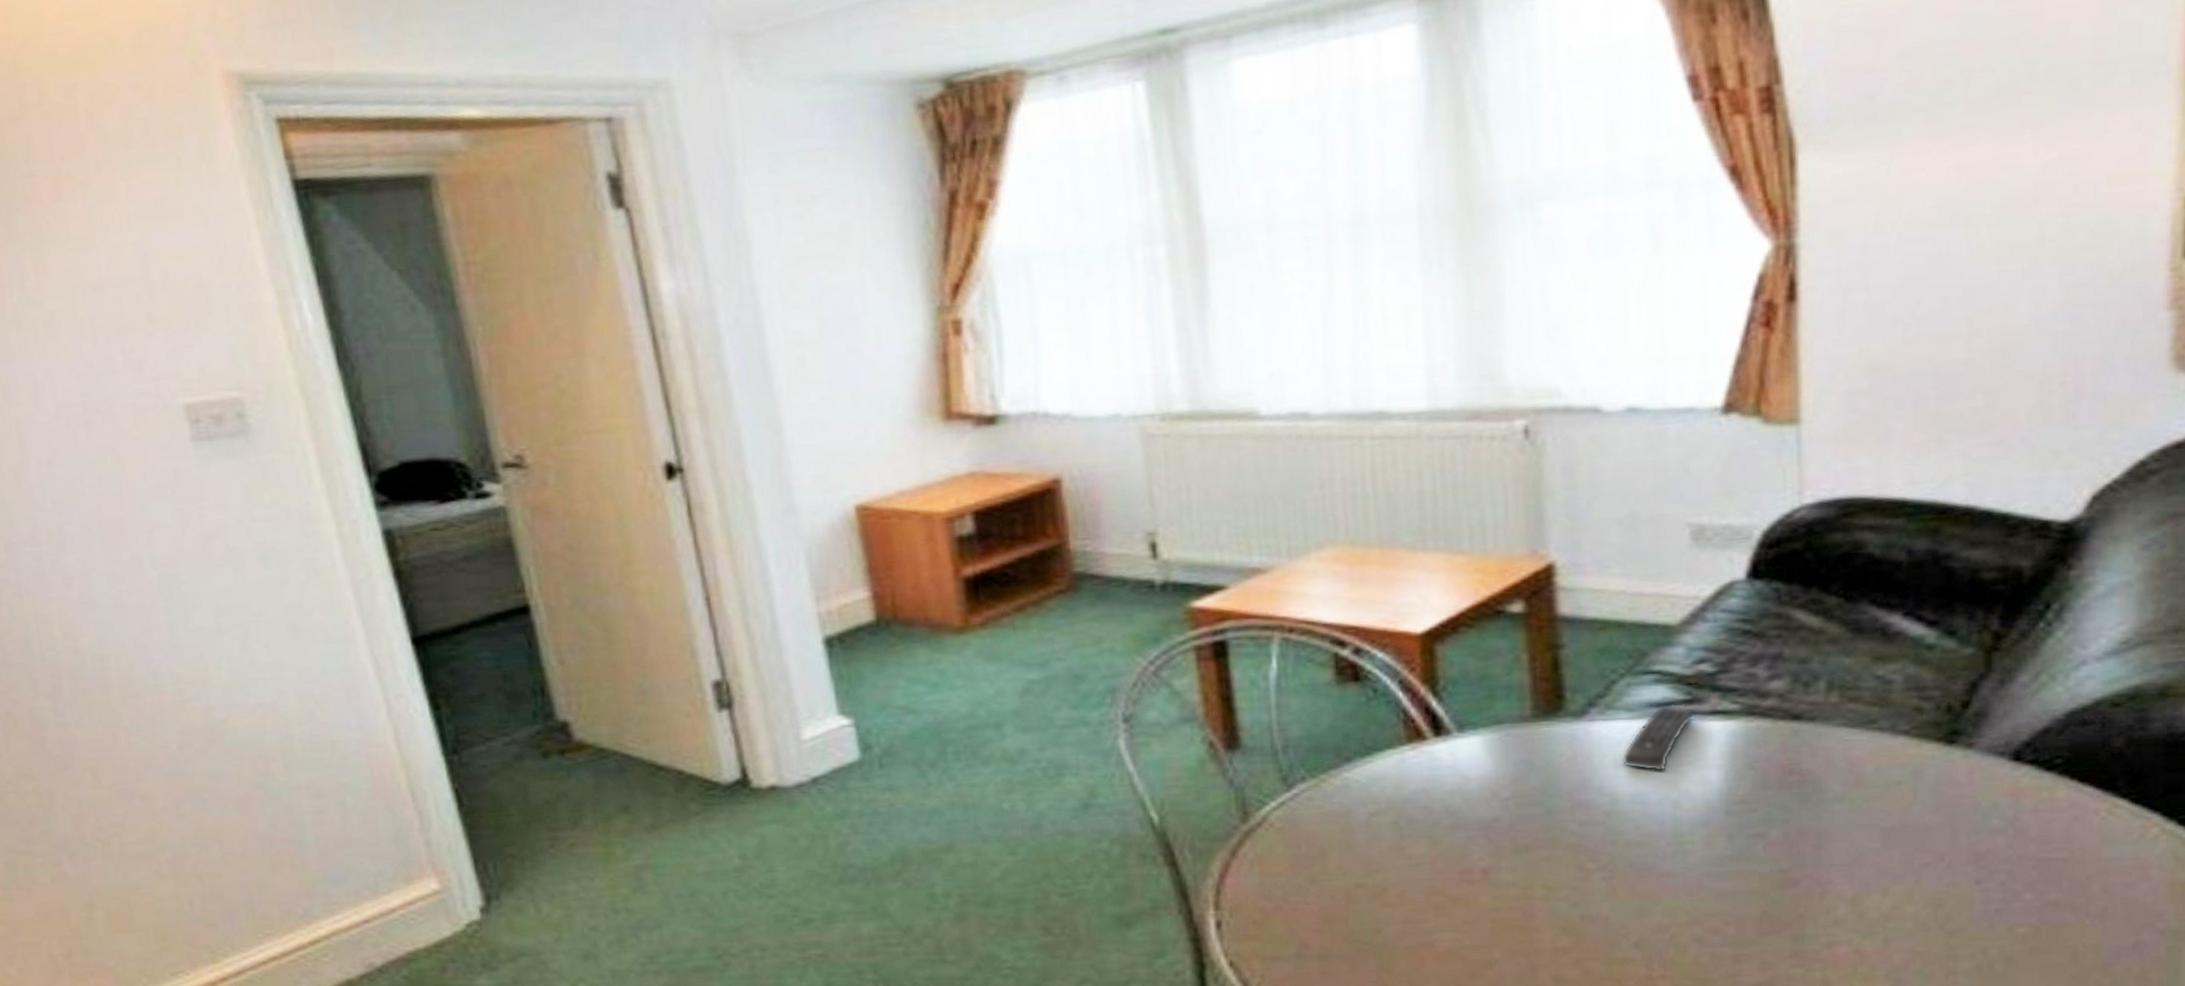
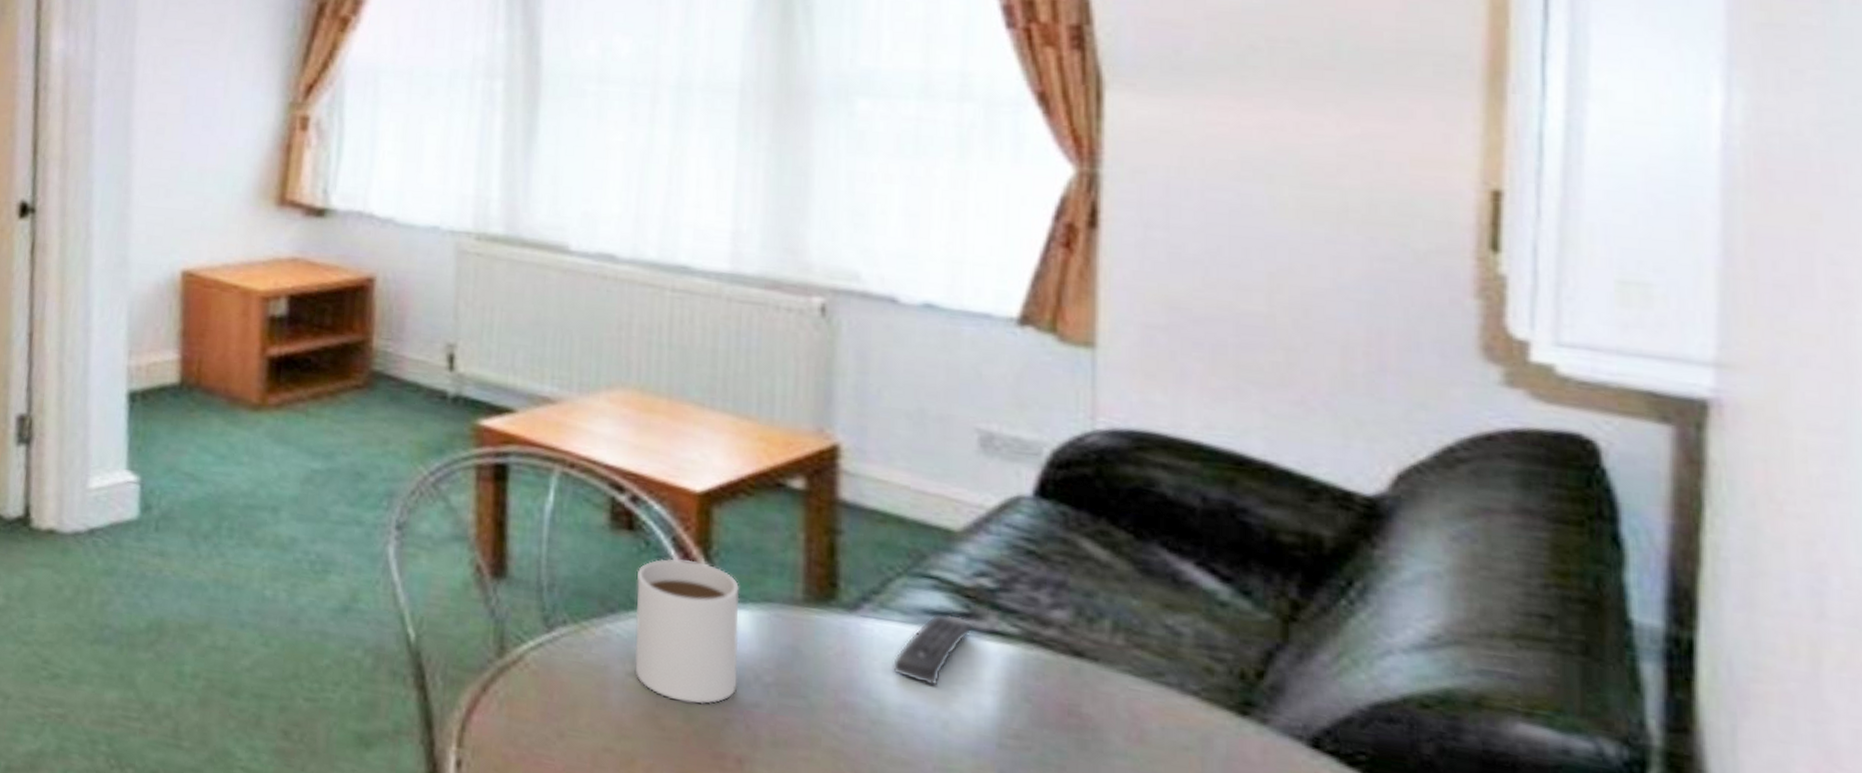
mug: none [1367,699,1476,830] -> present [635,558,740,705]

